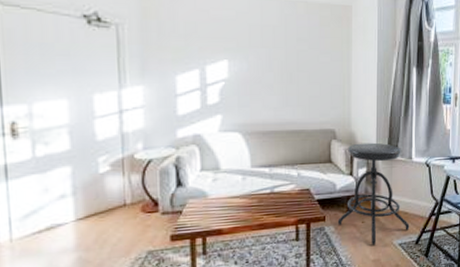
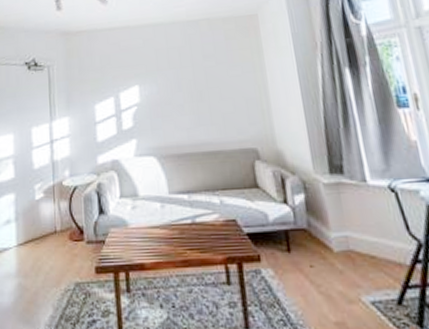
stool: present [337,142,410,245] -> none [276,162,383,300]

